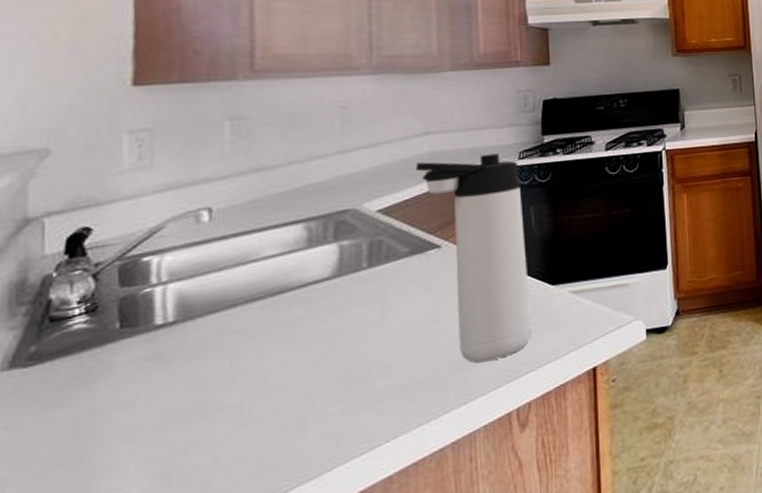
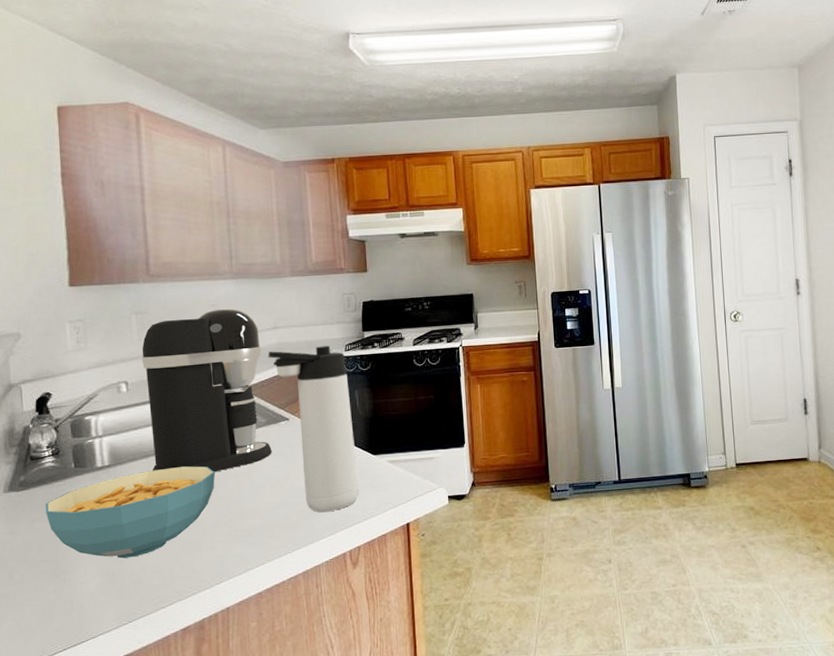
cereal bowl: none [66,313,334,450] -> present [45,466,216,559]
coffee maker: none [234,111,415,325] -> present [141,309,272,473]

